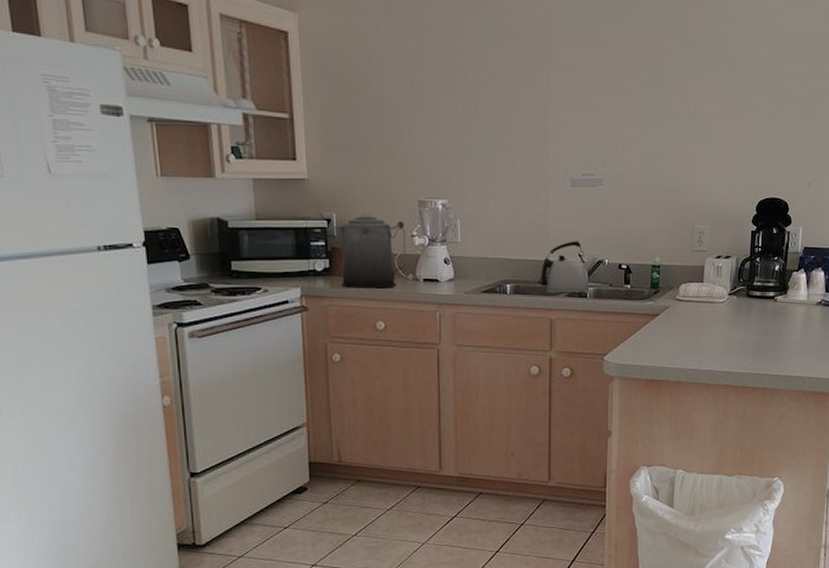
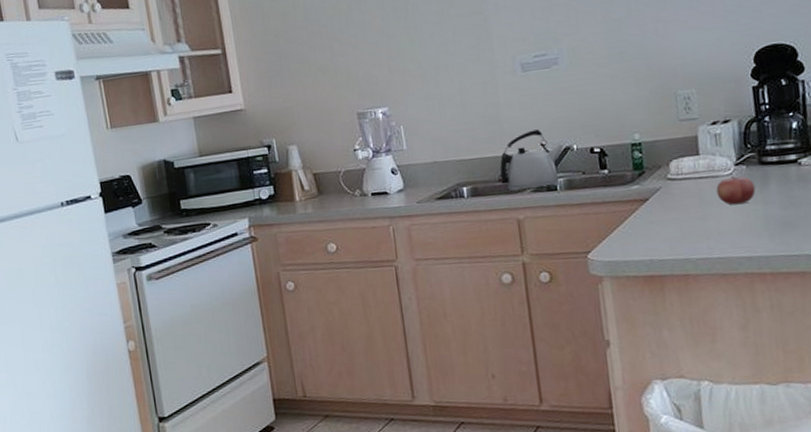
cooking pot: present [334,214,406,290] -> none [275,134,352,213]
fruit: none [711,302,741,328] -> present [716,175,756,205]

